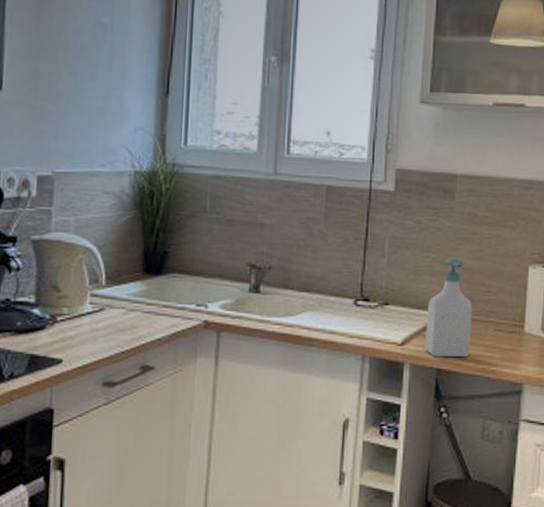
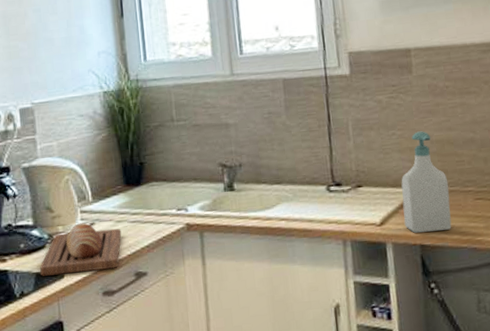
bread loaf: none [35,307,133,360] -> present [39,222,122,276]

